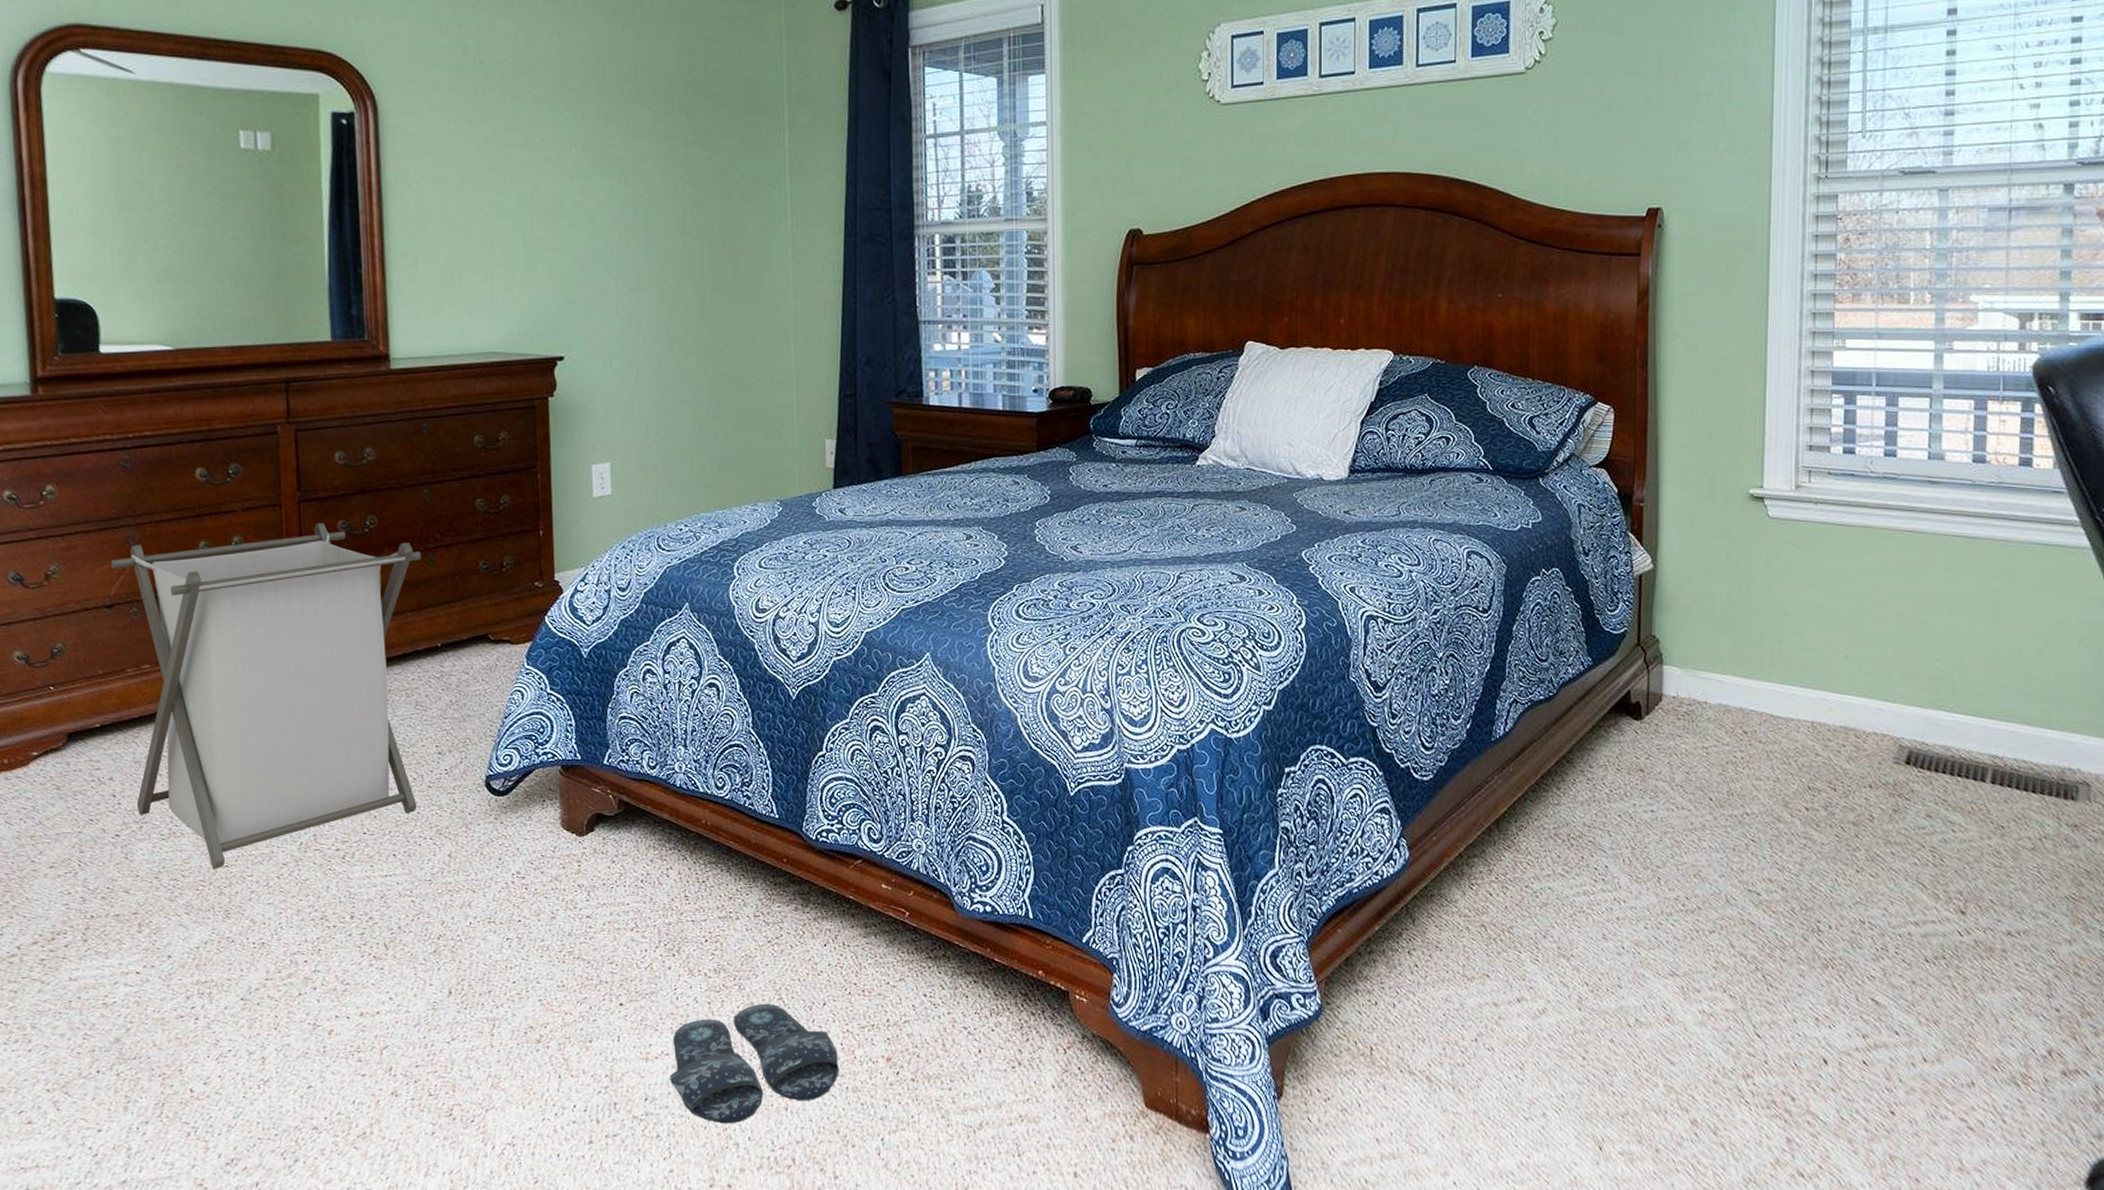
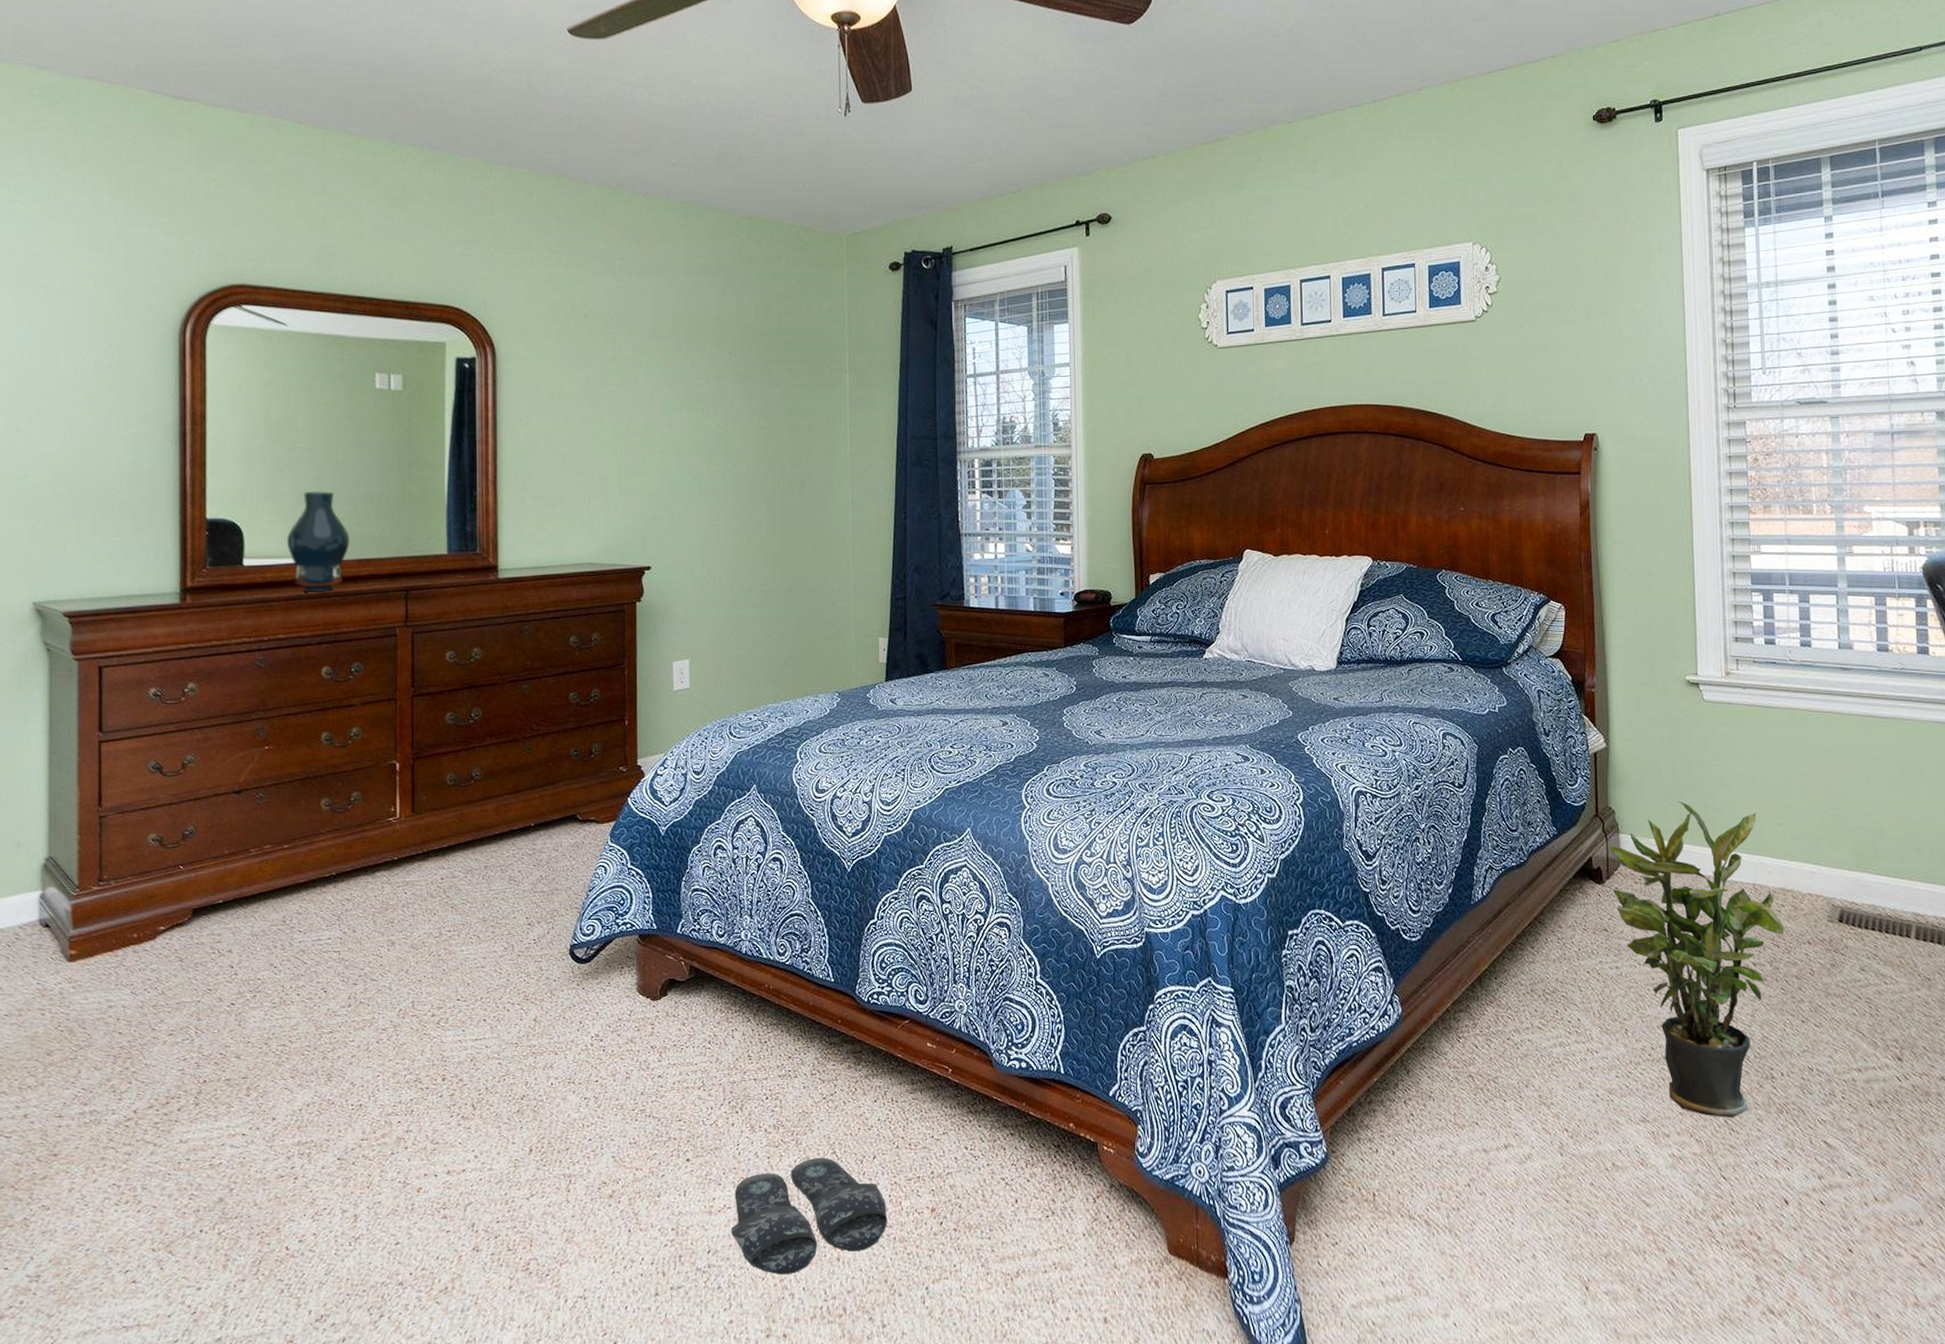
laundry basket: present [110,522,421,869] -> none [241,715,519,1035]
vase: none [147,267,219,385] -> present [286,490,349,593]
potted plant: none [1649,630,1843,972] -> present [1608,801,1784,1117]

